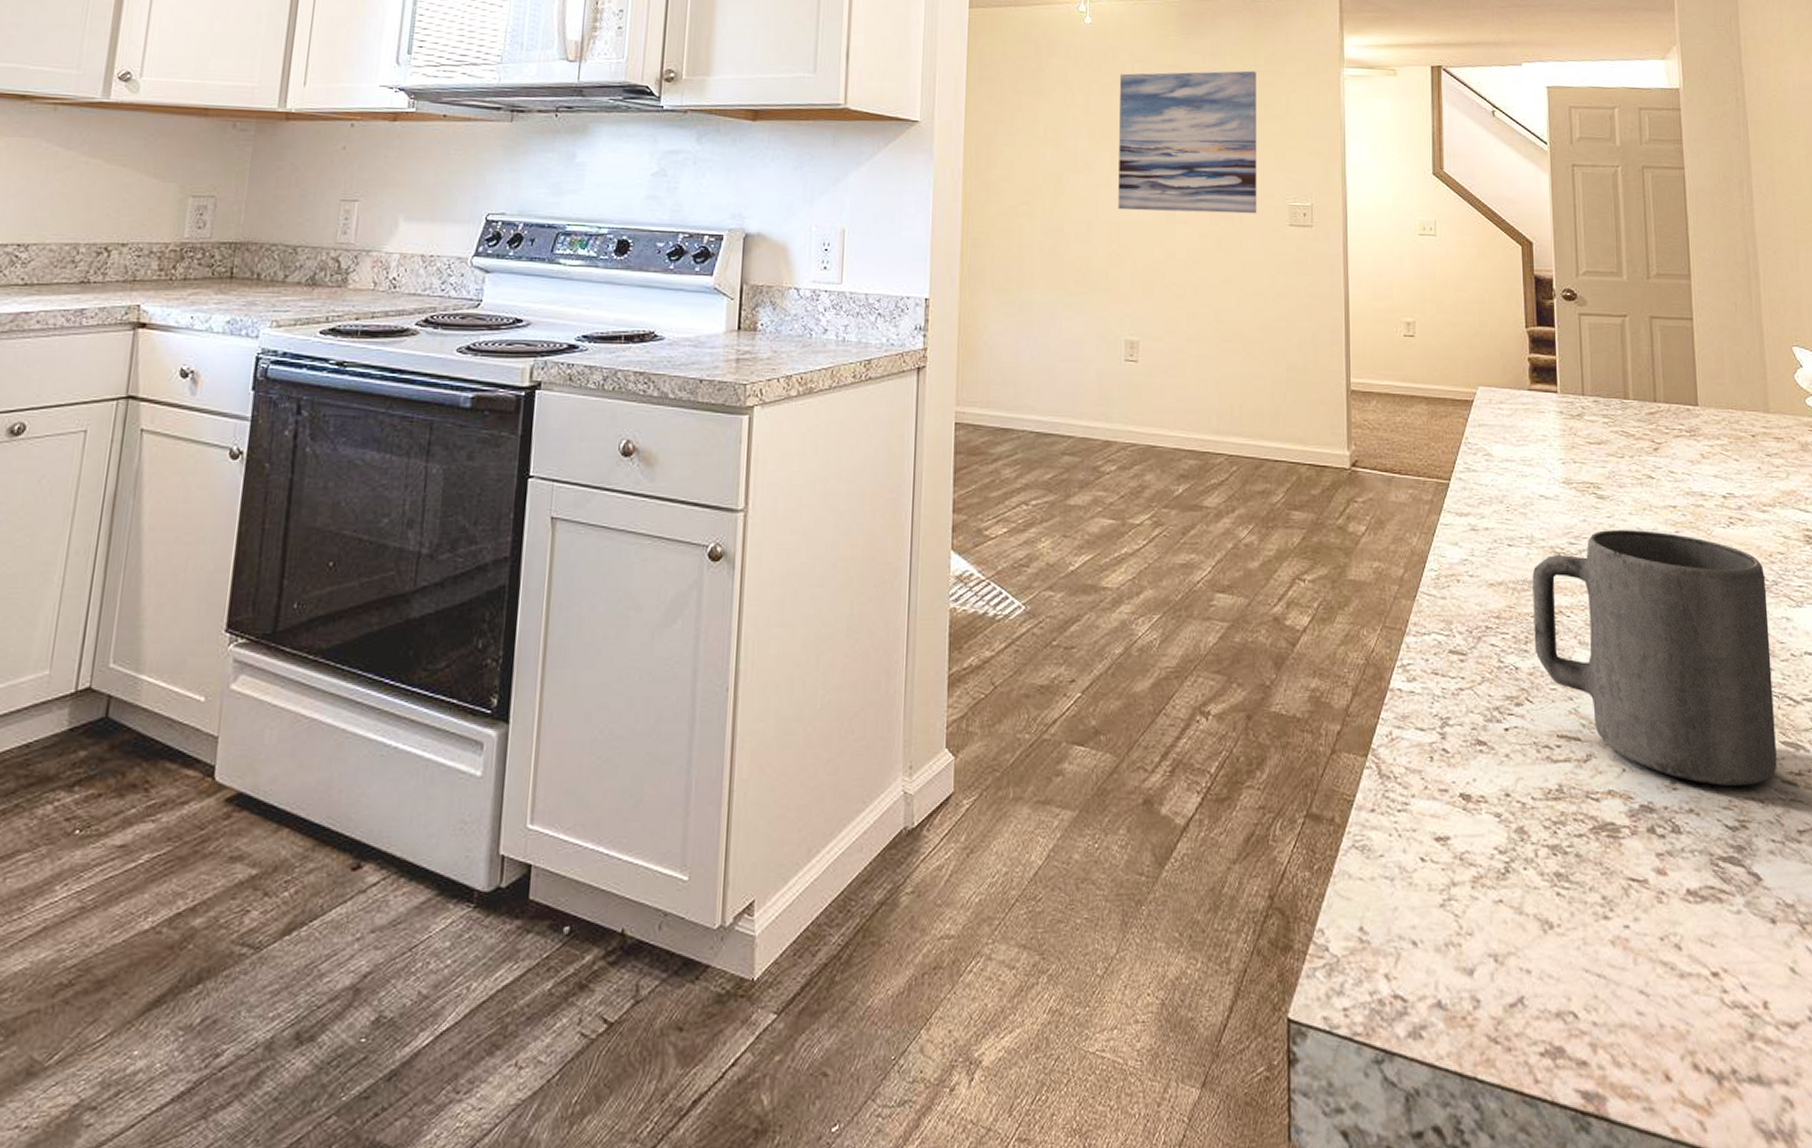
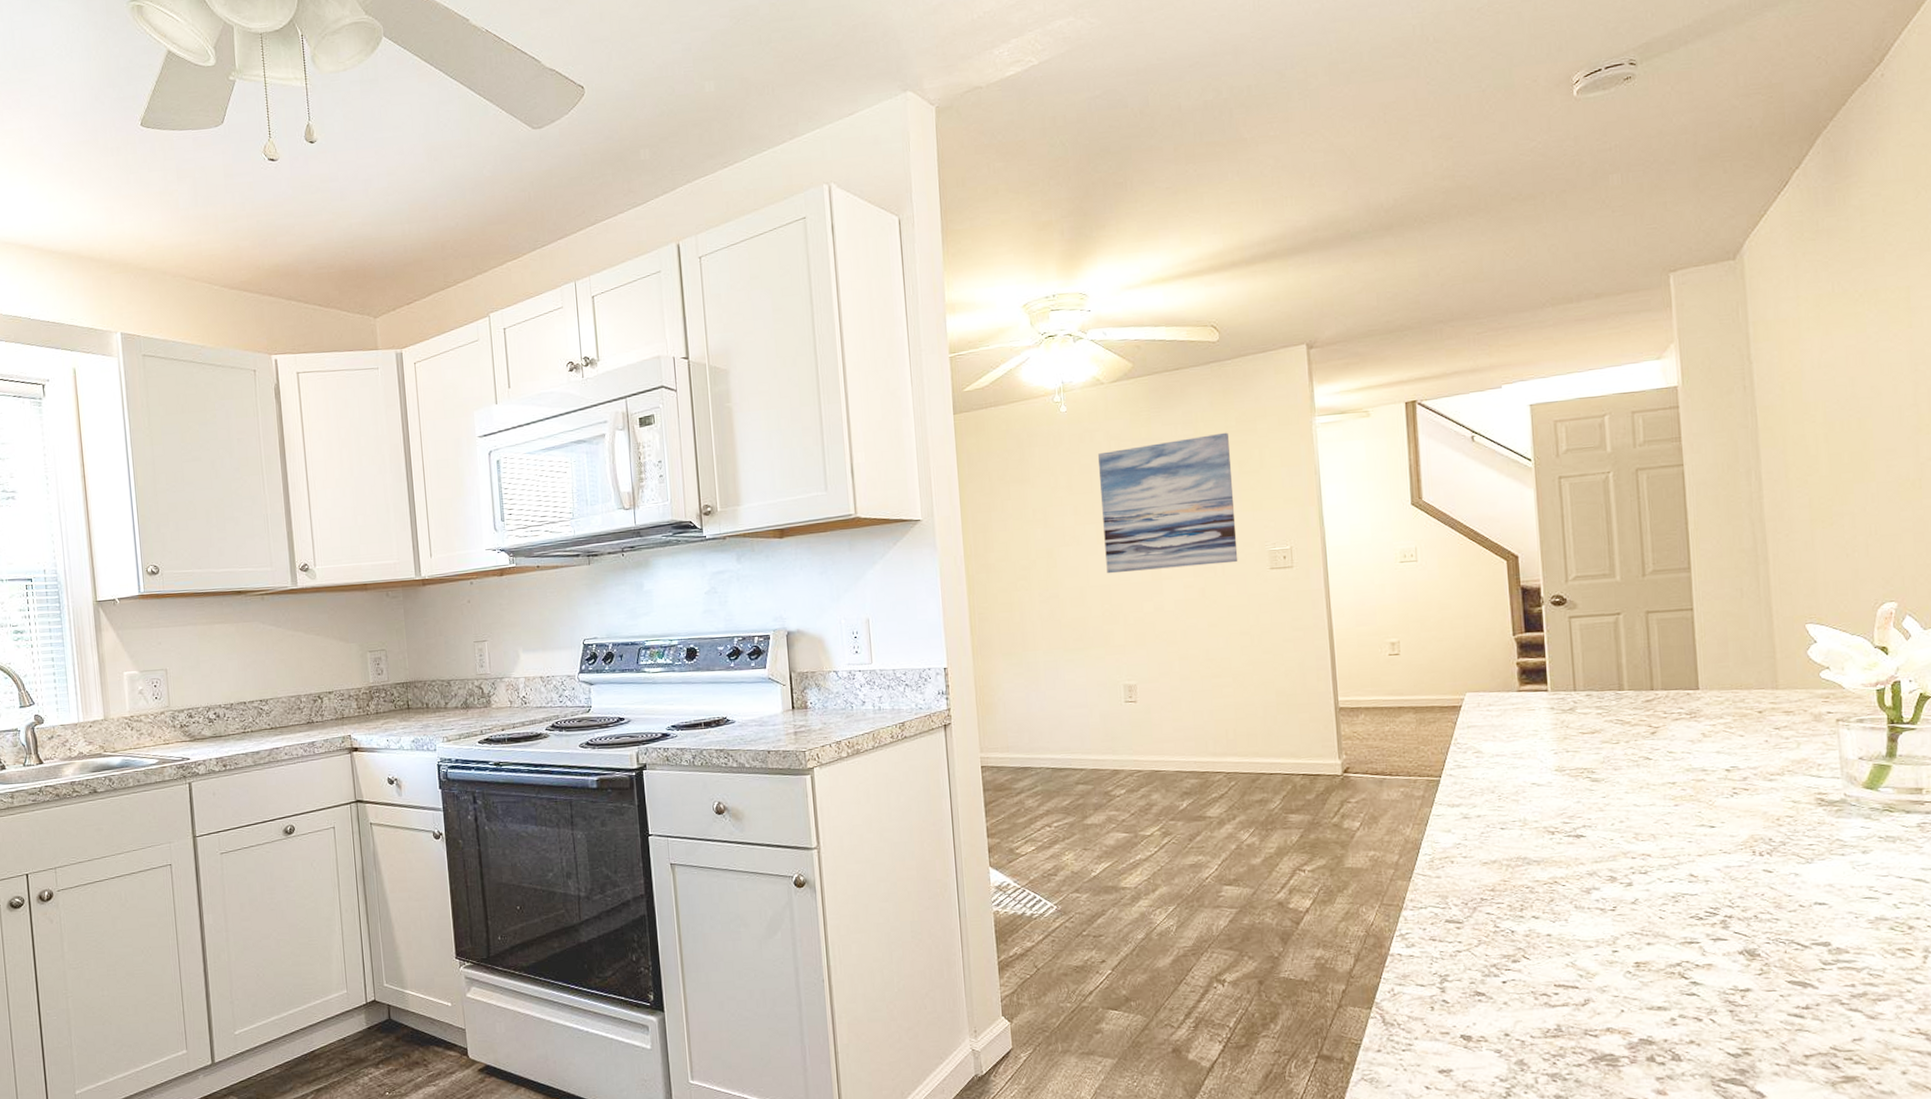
mug: present [1532,530,1777,787] -> none [1526,806,1783,1021]

